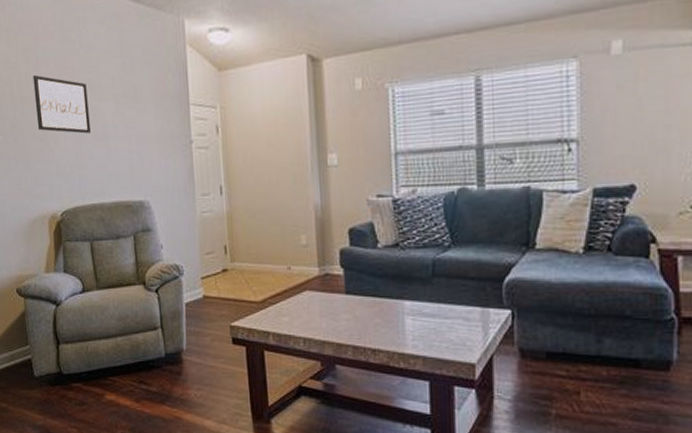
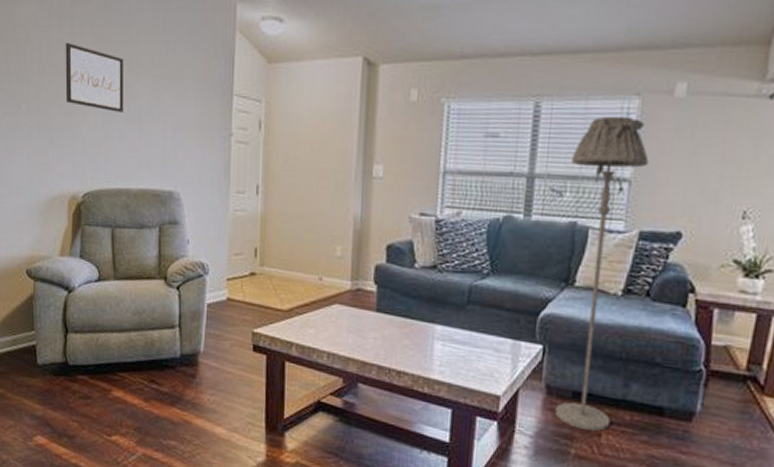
floor lamp: none [518,79,594,390] -> present [554,115,649,432]

